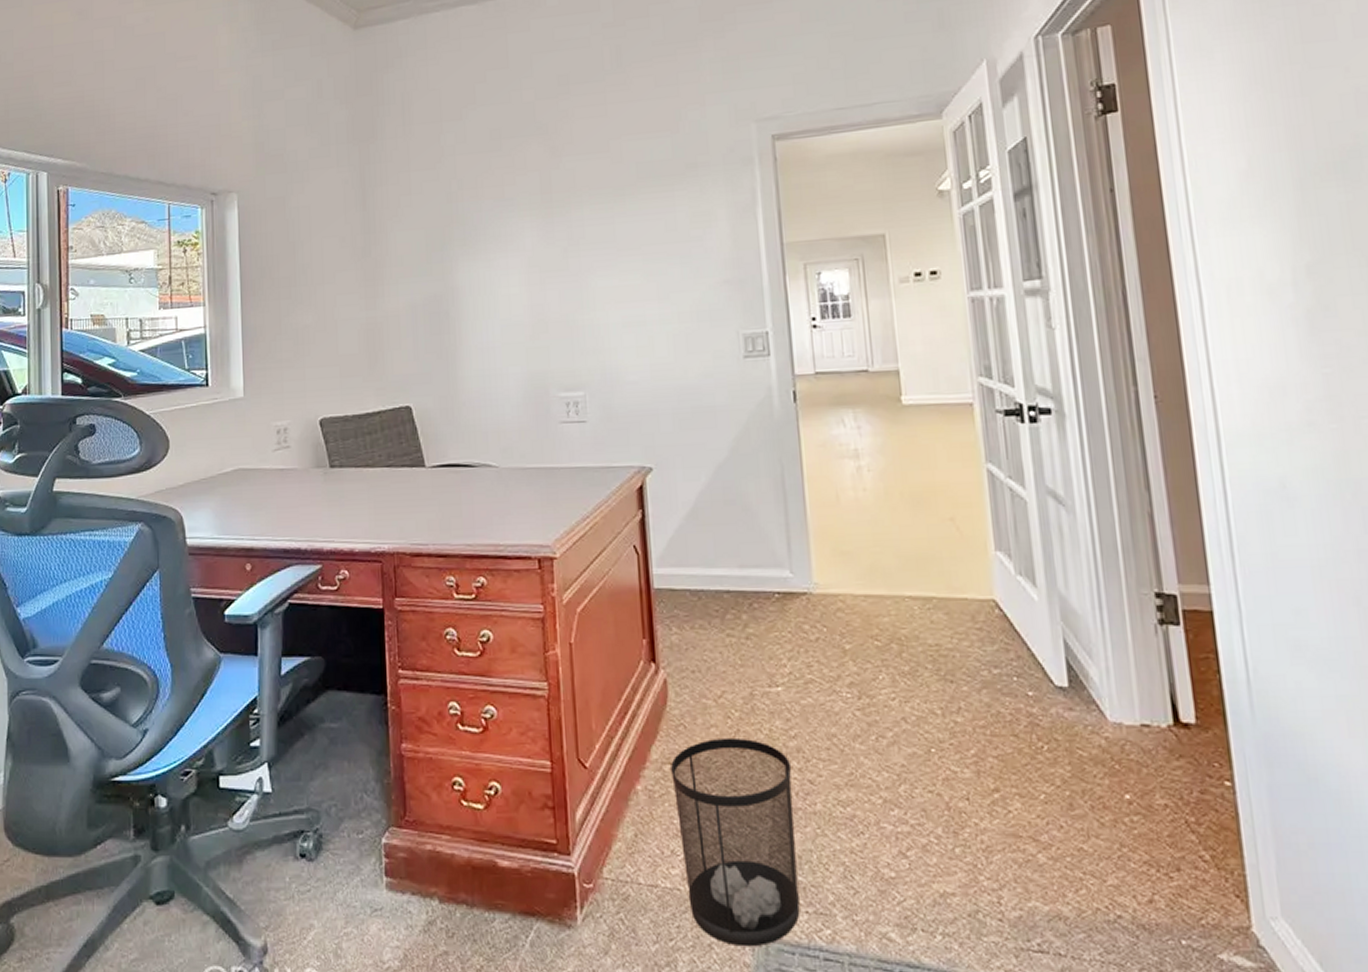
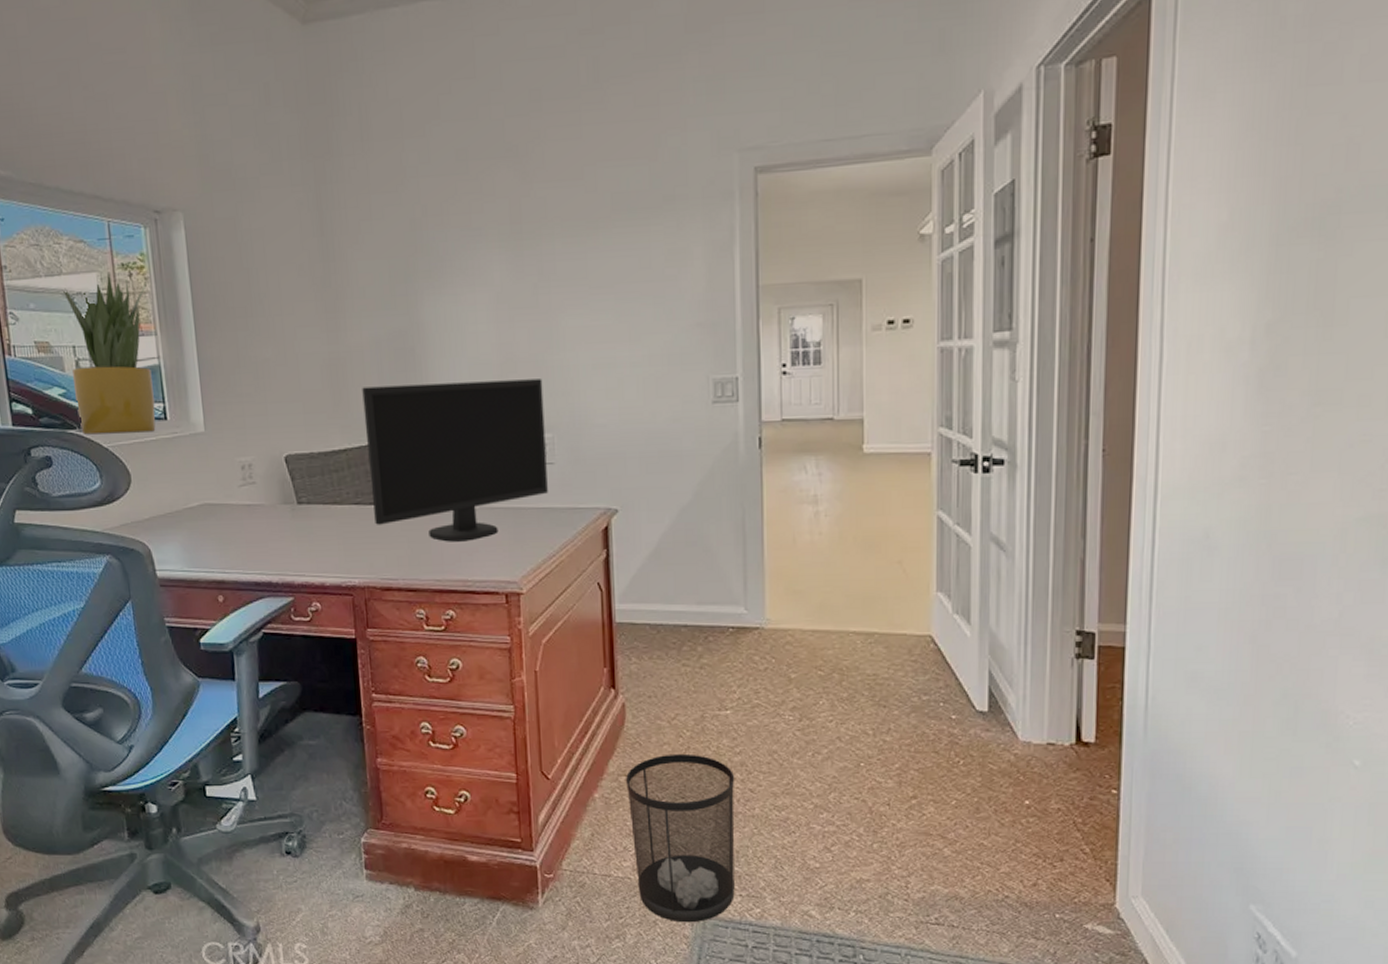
planter: none [121,248,200,403] -> present [62,271,156,435]
monitor: none [397,338,581,504] -> present [362,379,548,542]

